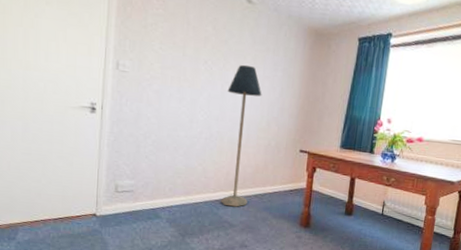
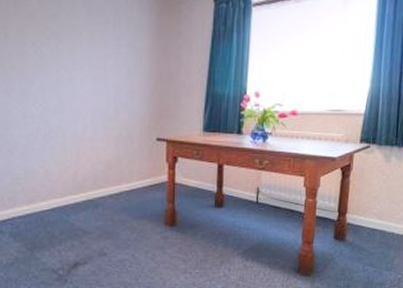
floor lamp: present [221,64,262,207] -> none [63,42,106,212]

